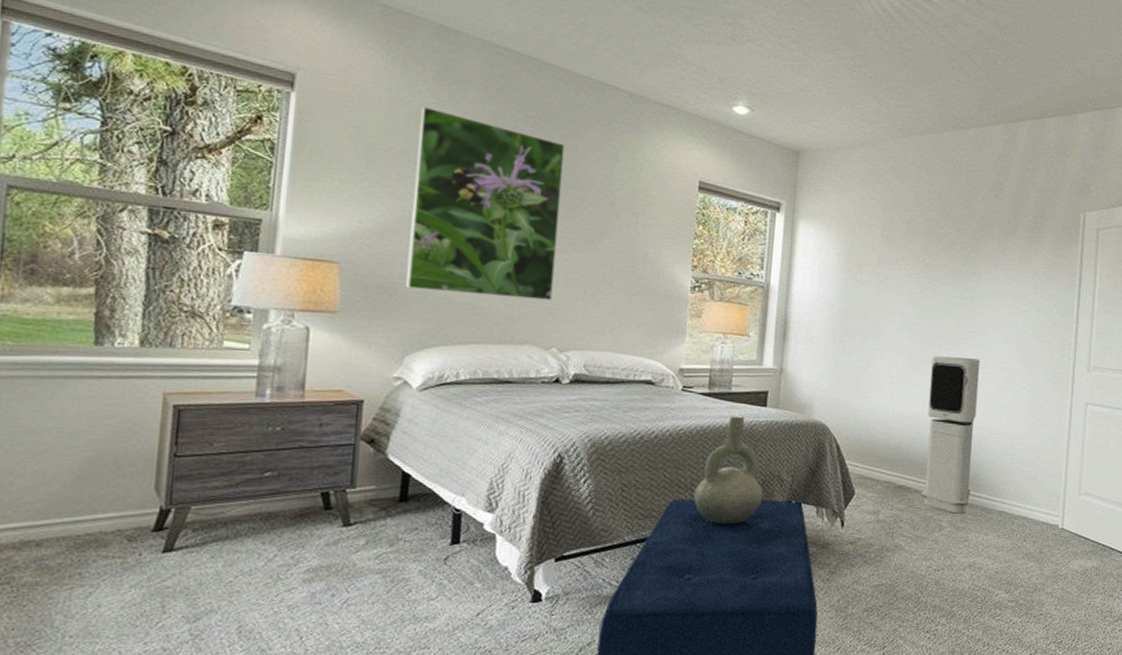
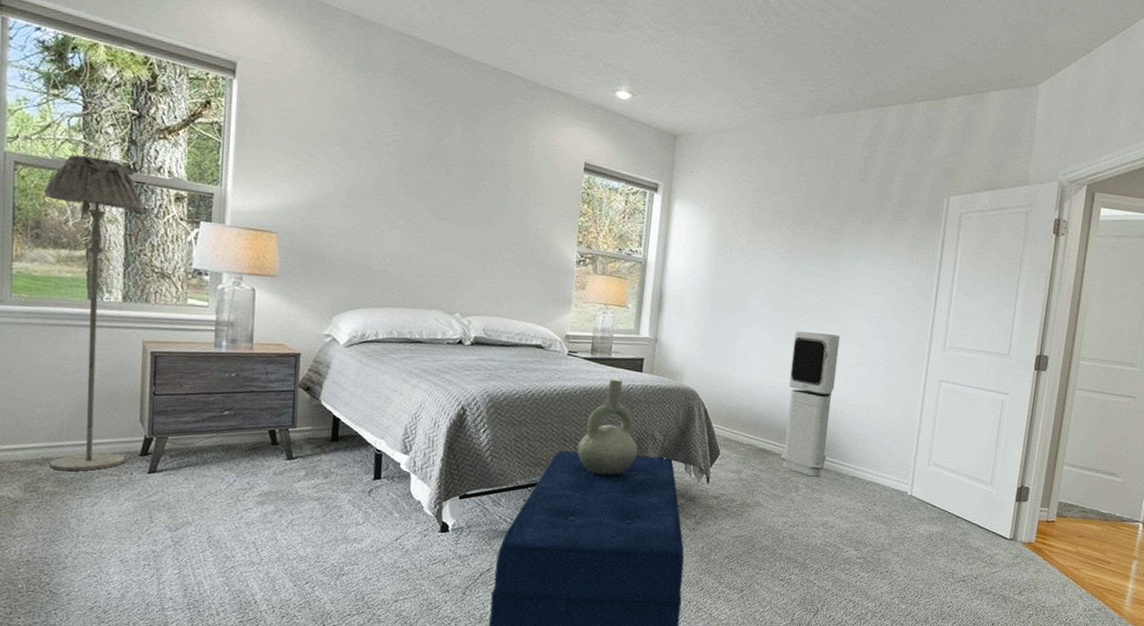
floor lamp: none [30,177,174,556] -> present [44,154,144,472]
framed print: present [405,106,565,301] -> none [332,92,466,271]

